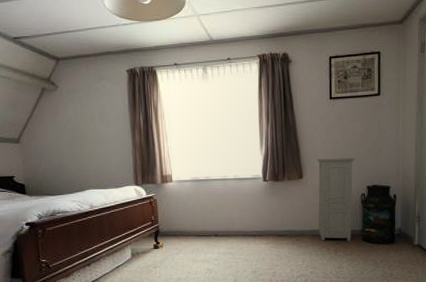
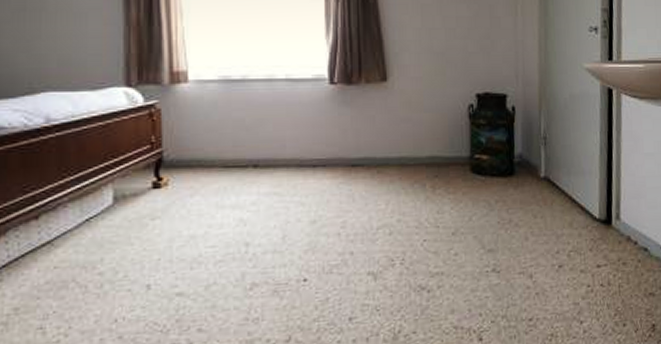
cabinet: present [317,158,356,241] -> none [407,53,461,173]

